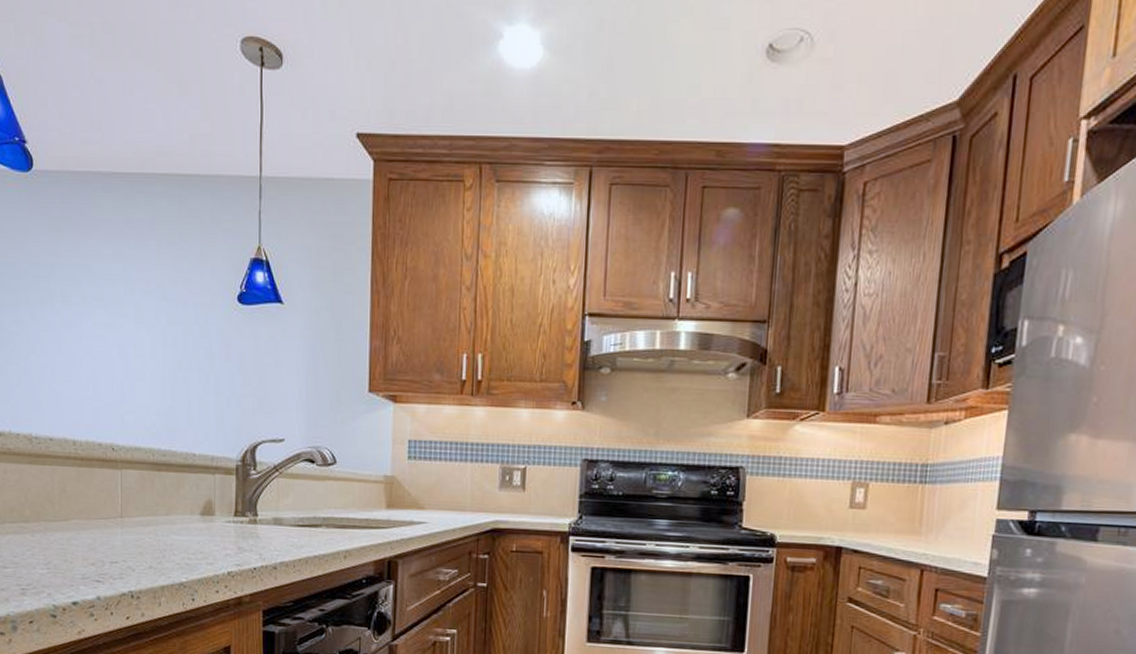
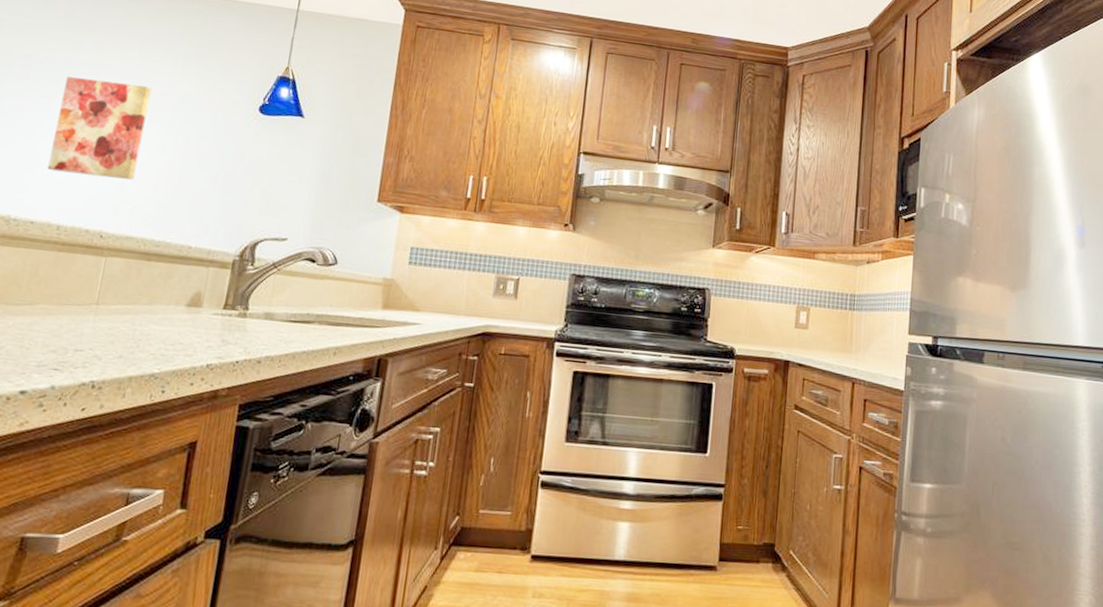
wall art: none [53,283,132,388] -> present [48,77,152,180]

